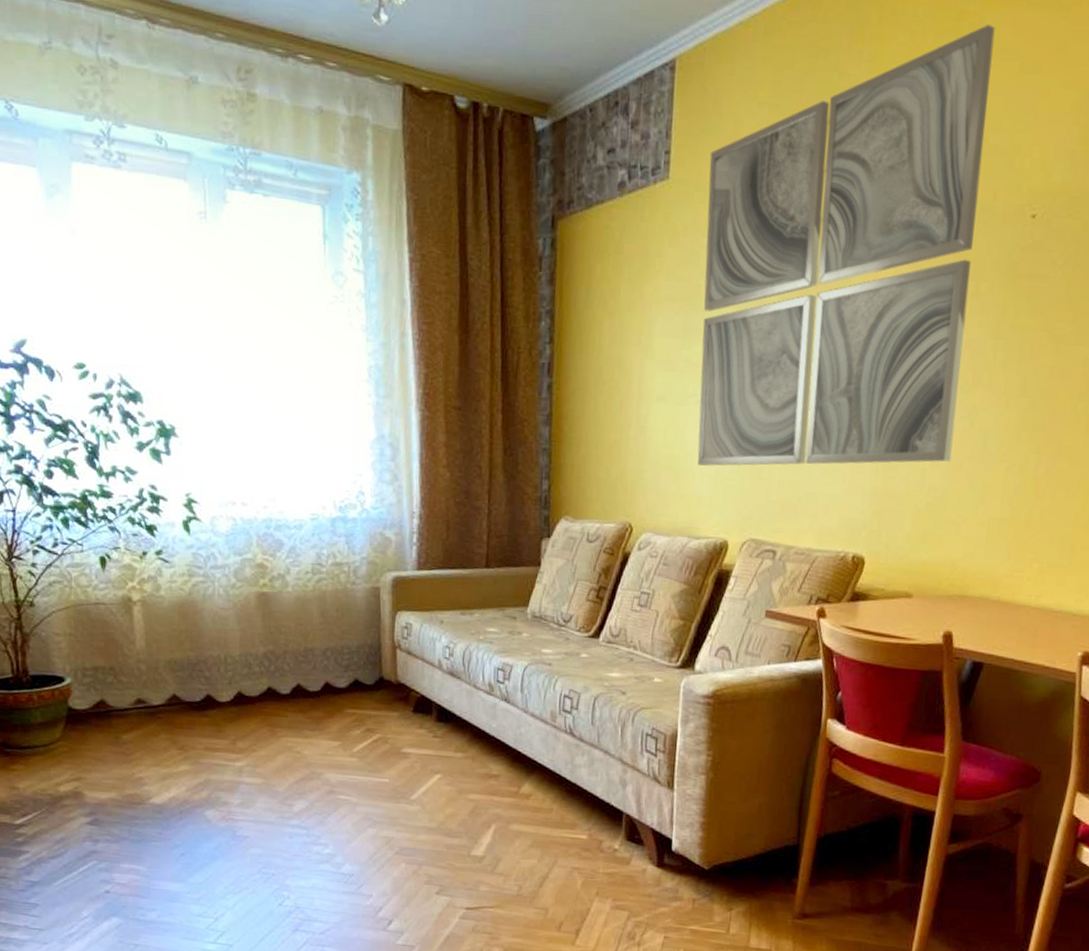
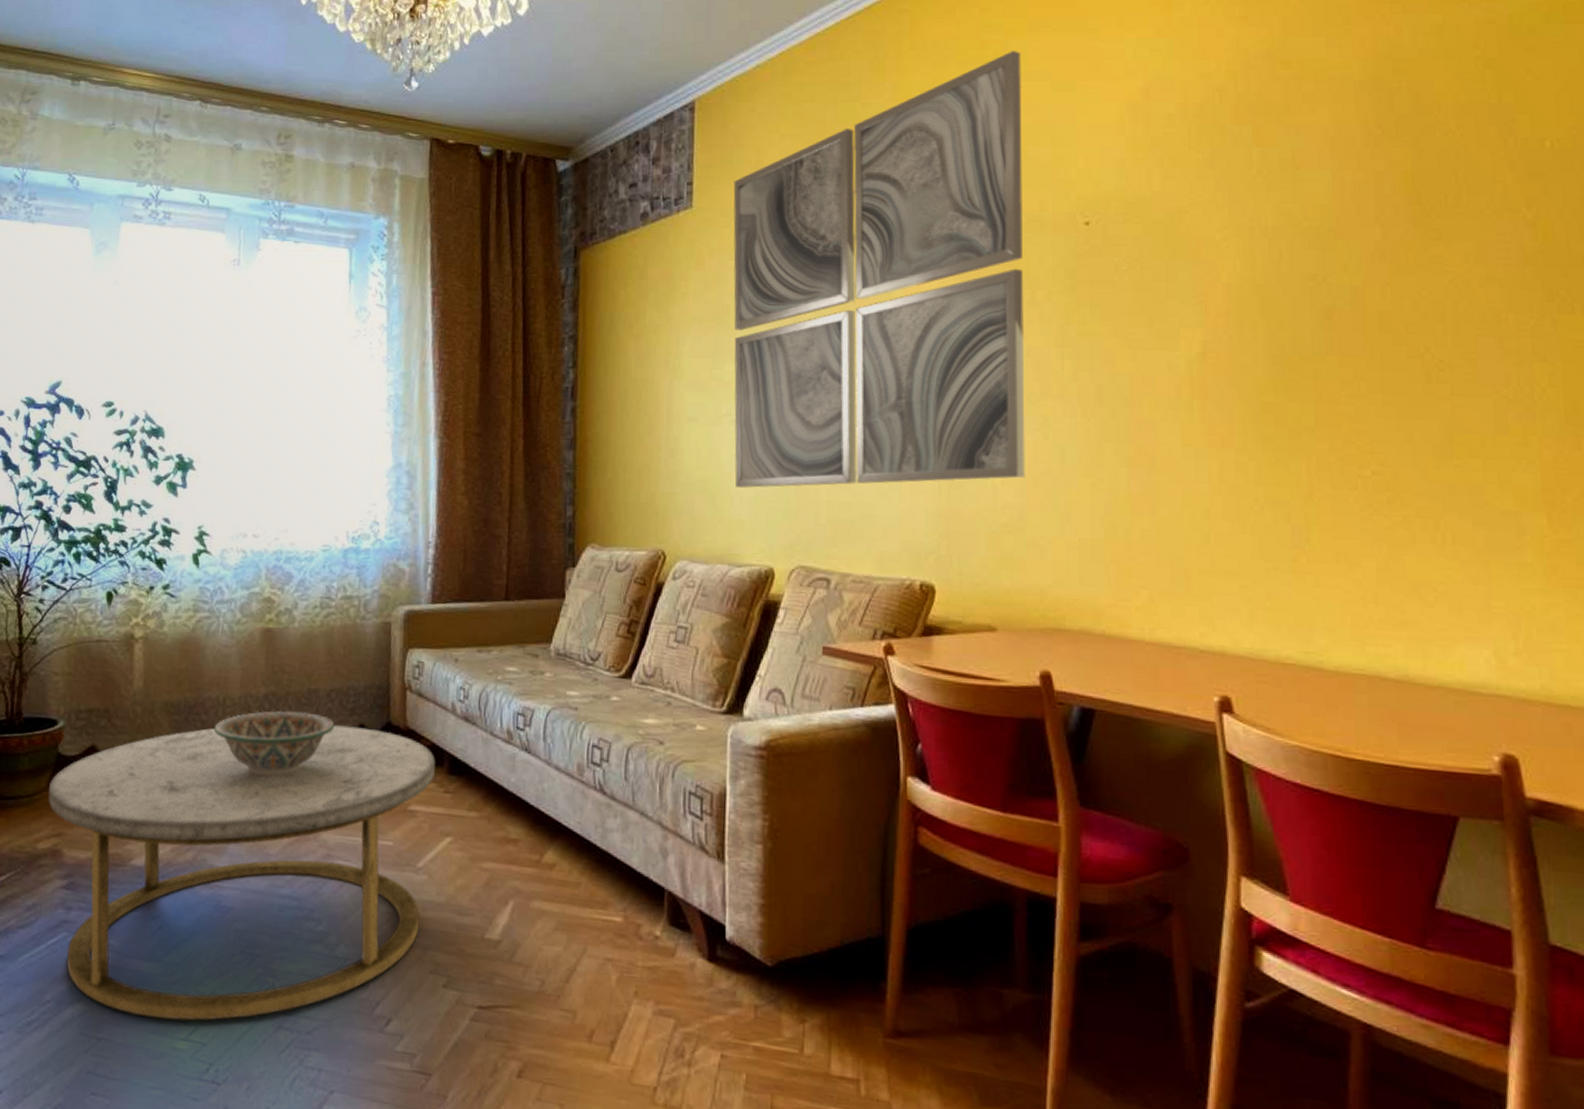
coffee table: none [64,680,425,928] -> present [48,725,436,1021]
decorative bowl: none [217,667,332,726] -> present [213,710,335,777]

